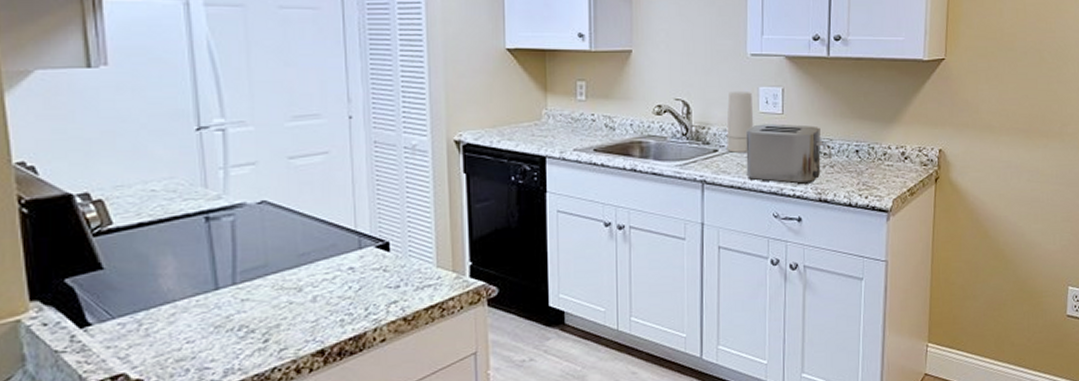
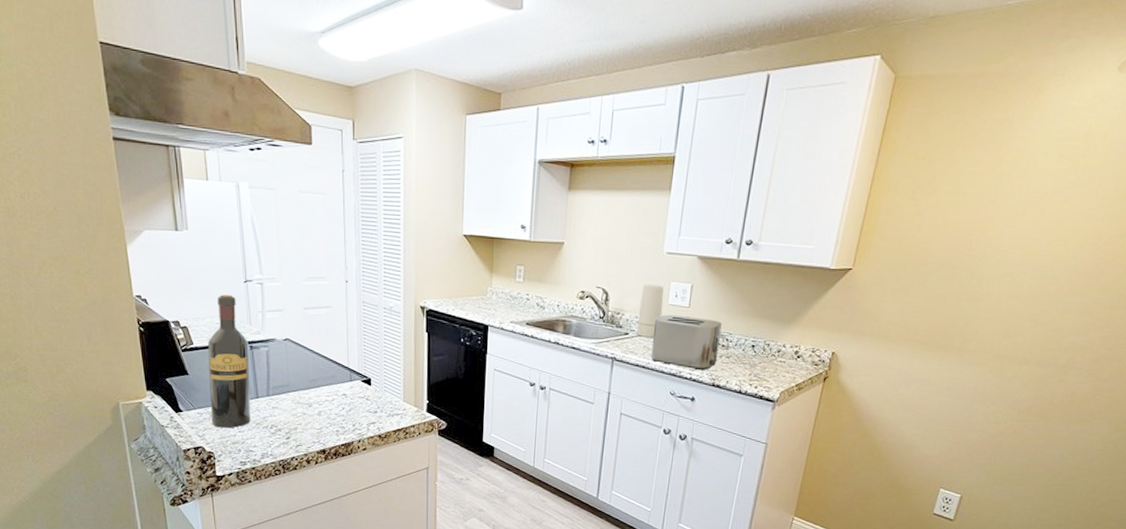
wine bottle: none [136,149,206,341] -> present [208,294,250,428]

